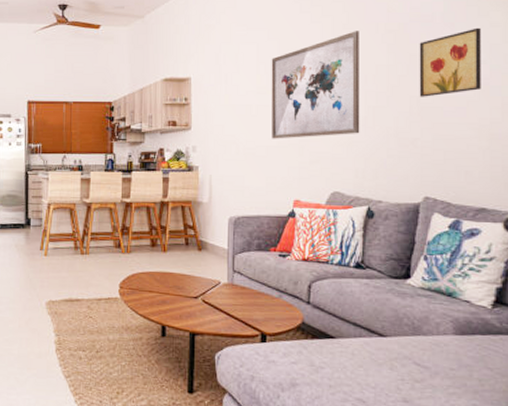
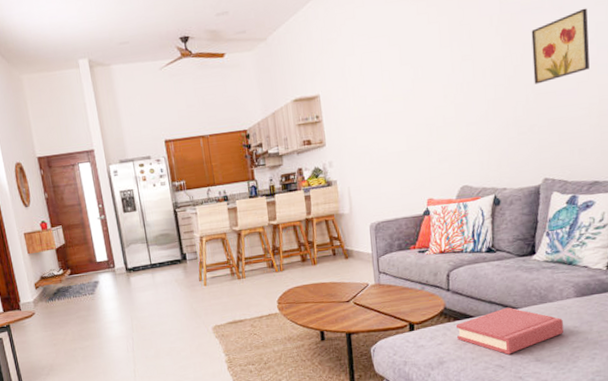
wall art: present [271,31,360,139] -> none [394,26,482,144]
hardback book: none [313,333,438,388] -> present [455,307,563,355]

